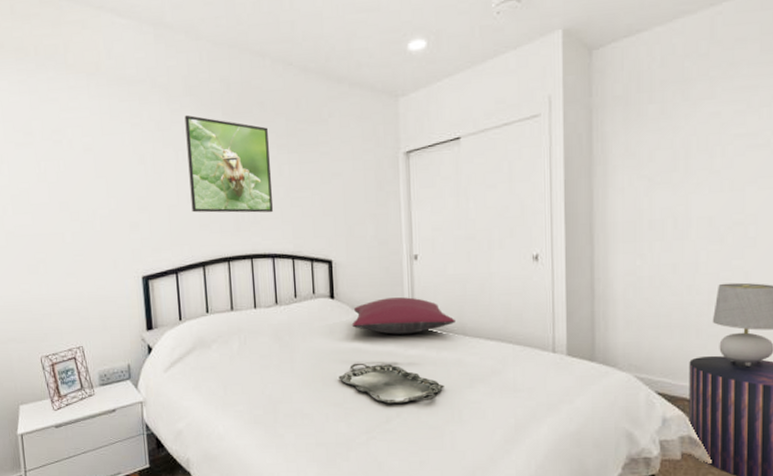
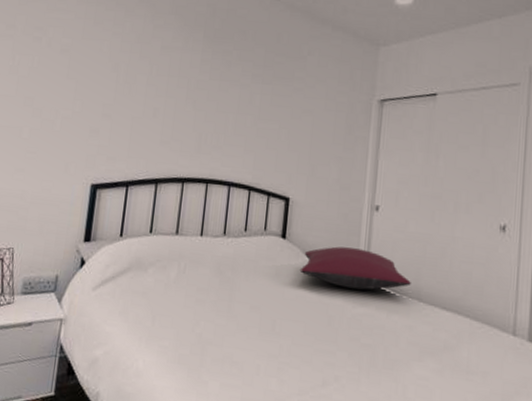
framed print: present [184,114,273,213] -> none [155,32,246,140]
serving tray: present [338,363,444,404] -> none [277,312,391,368]

